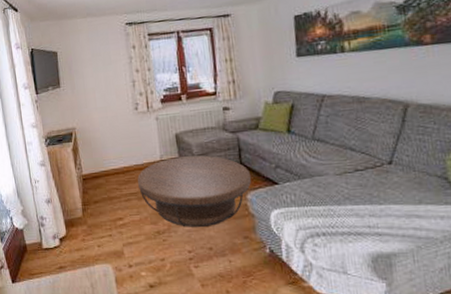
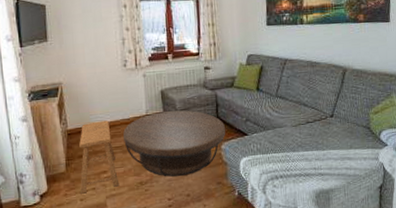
stool: none [94,166,136,240] -> present [79,120,120,194]

